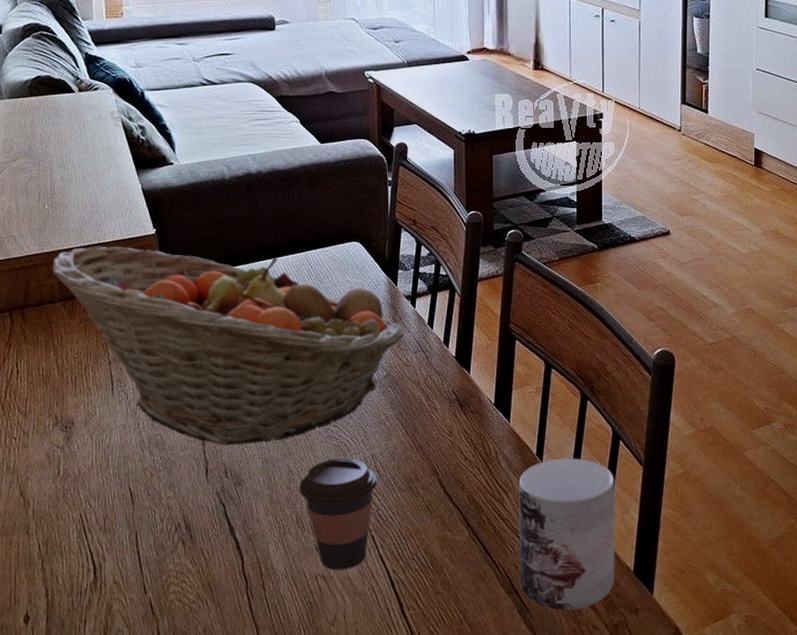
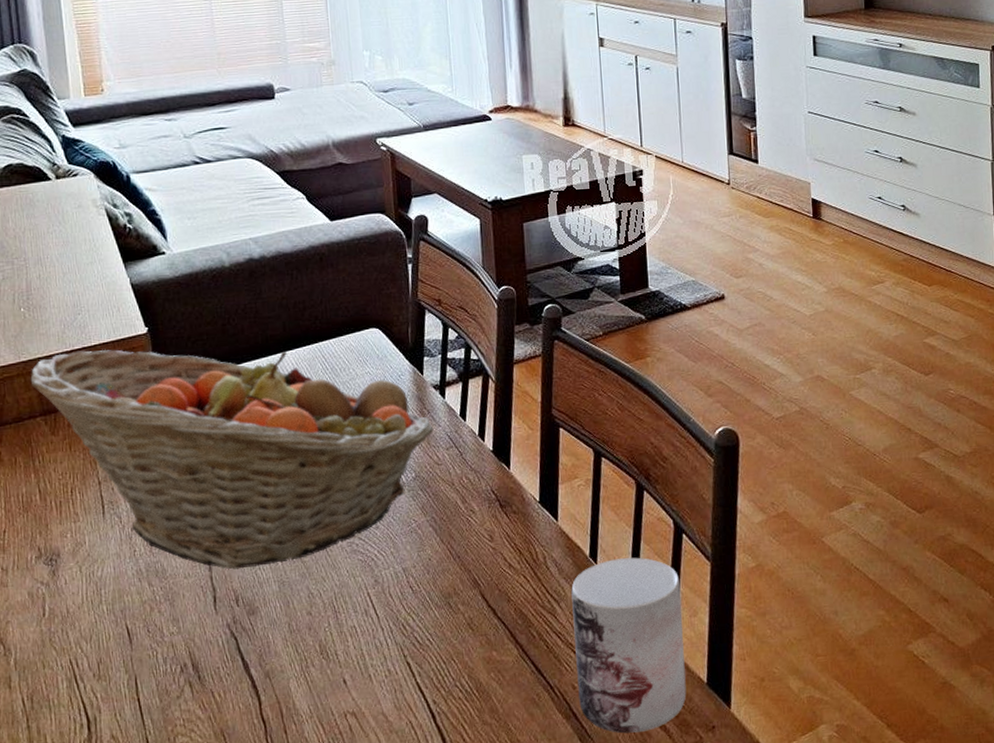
coffee cup: present [299,458,378,570] -> none [321,574,412,705]

